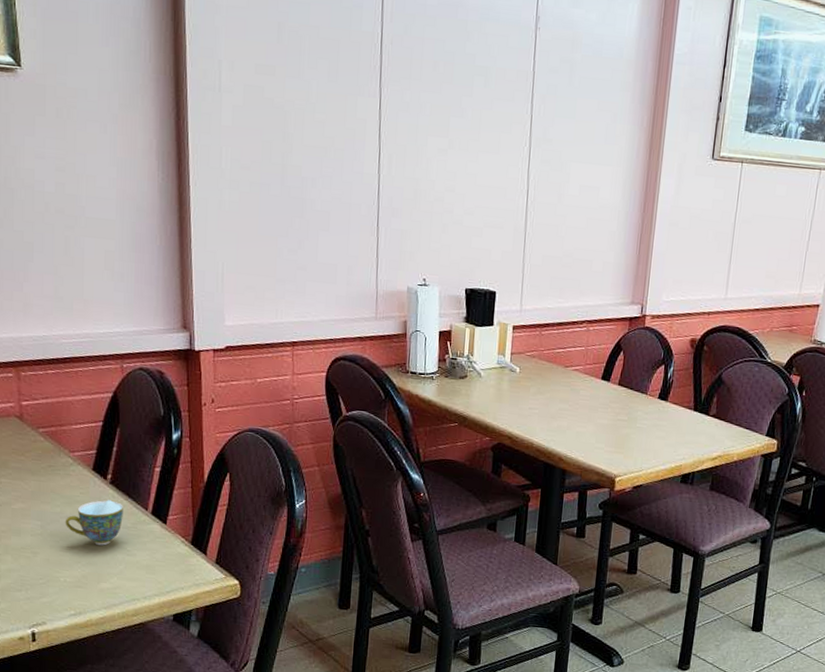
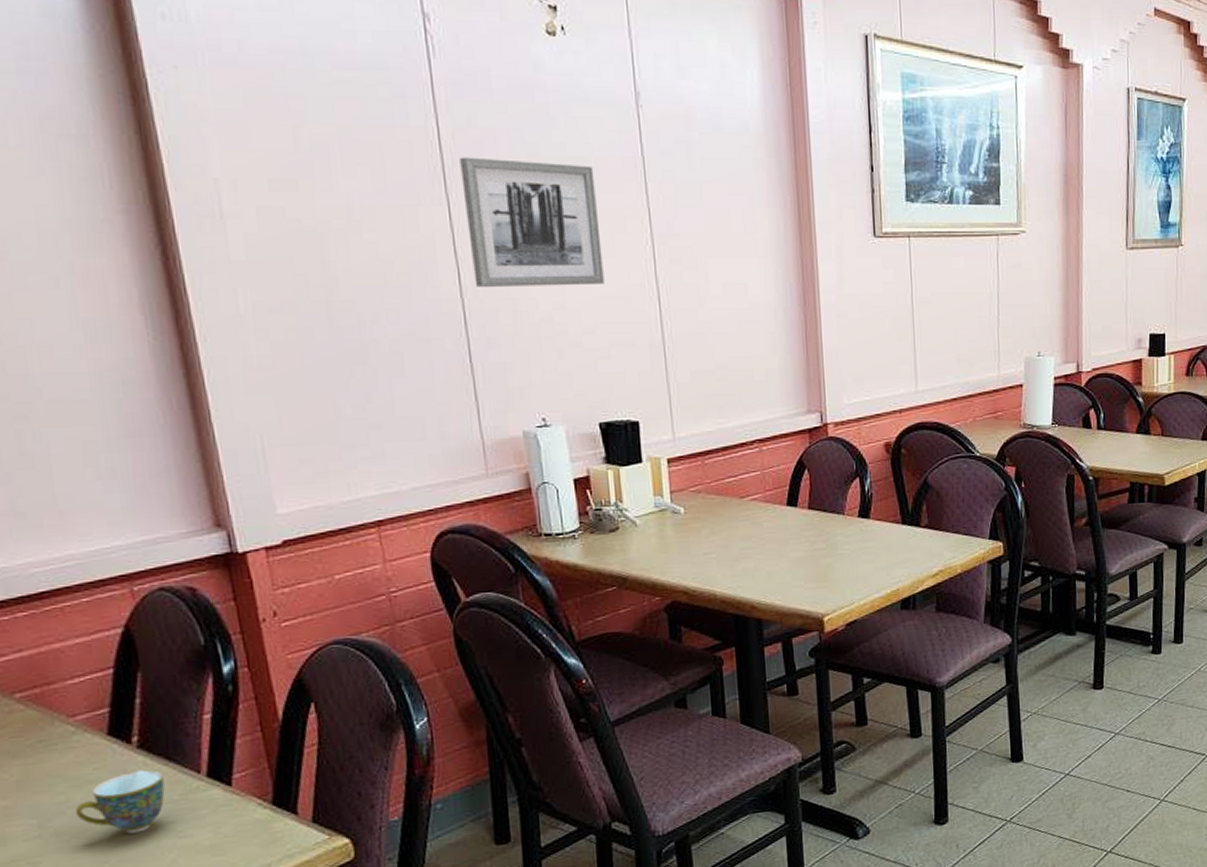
wall art: none [390,59,494,175] -> present [459,157,604,287]

